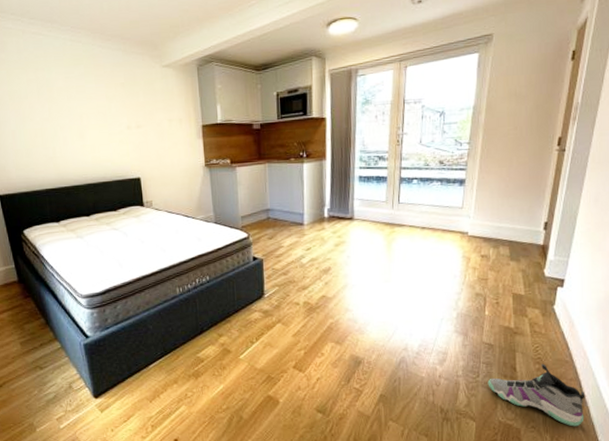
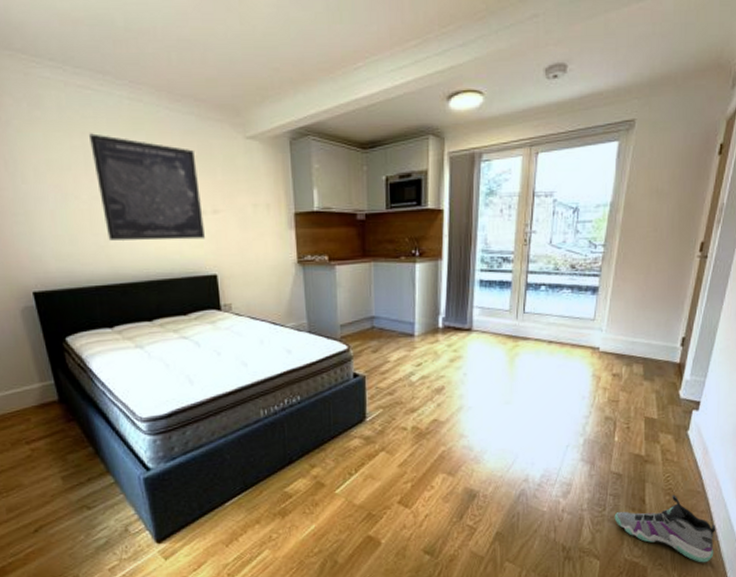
wall art: none [41,69,130,153] -> present [89,133,205,241]

